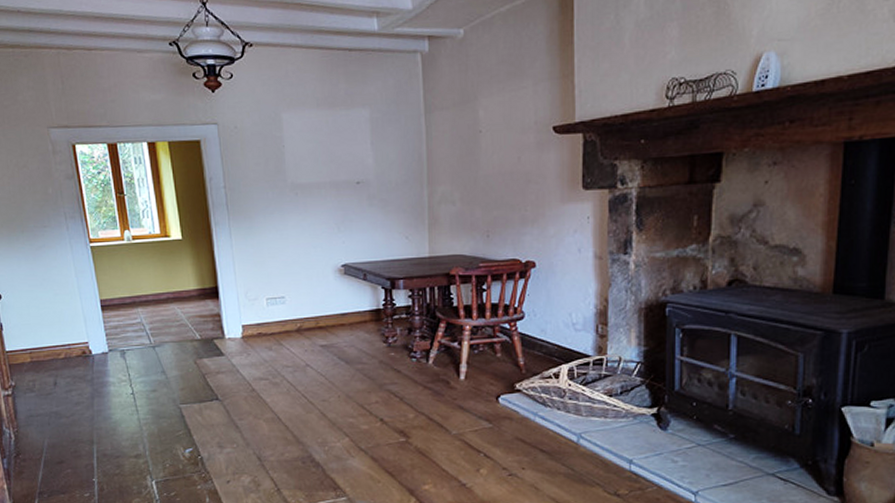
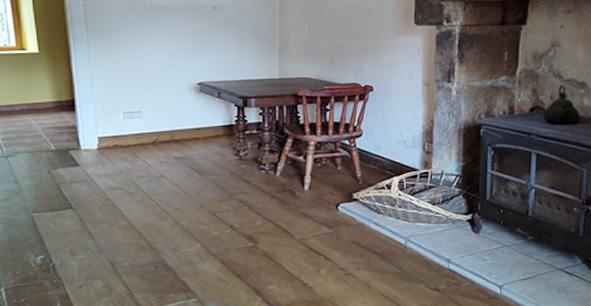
teakettle: none [744,251,793,301] -> present [543,84,580,125]

